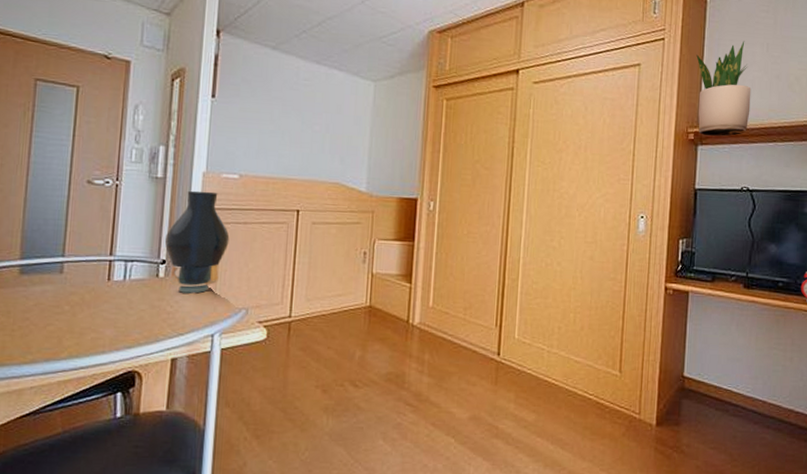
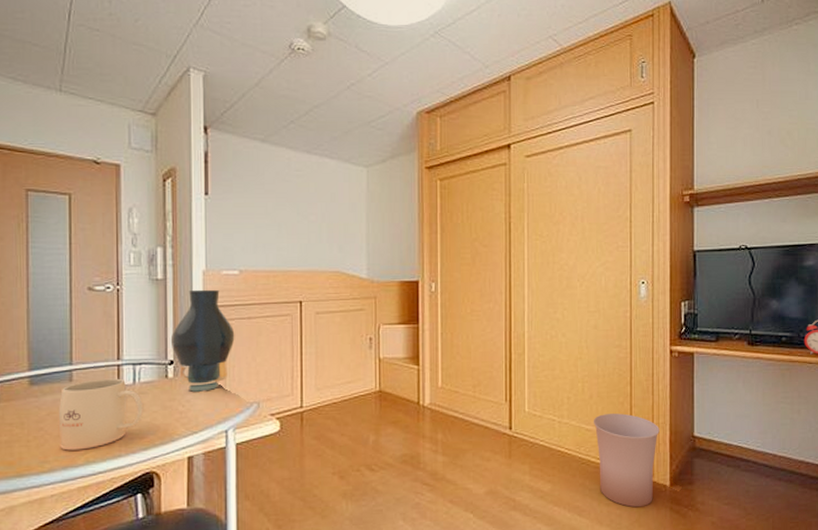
mug: none [43,273,132,344] -> present [58,378,144,451]
waste bin: none [582,347,649,444] -> present [593,413,660,507]
planter: present [696,41,751,137] -> none [687,99,744,197]

